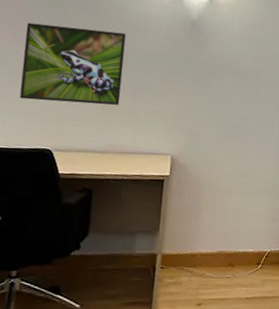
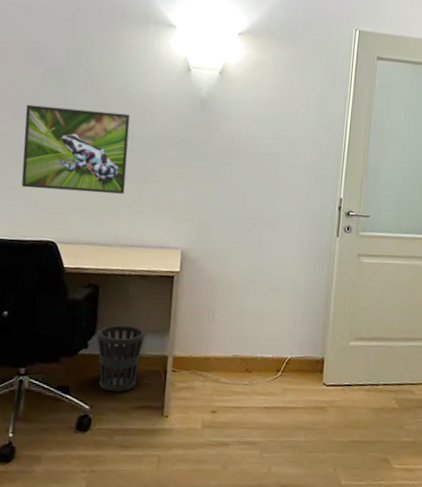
wastebasket: none [89,226,135,290] -> present [97,324,145,392]

